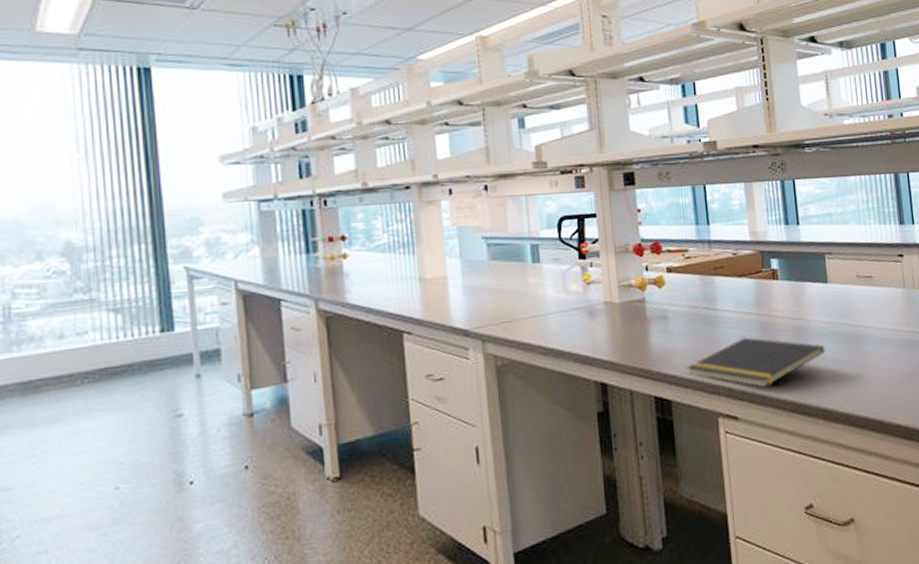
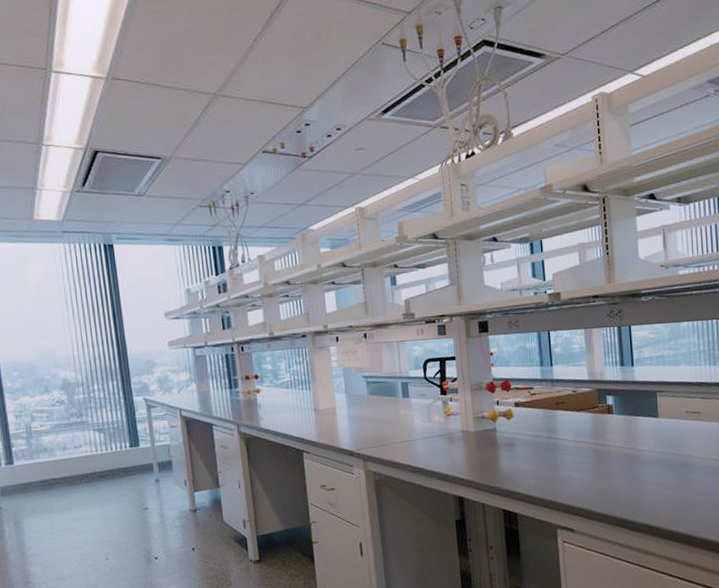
notepad: present [686,337,826,388] -> none [530,463,654,506]

